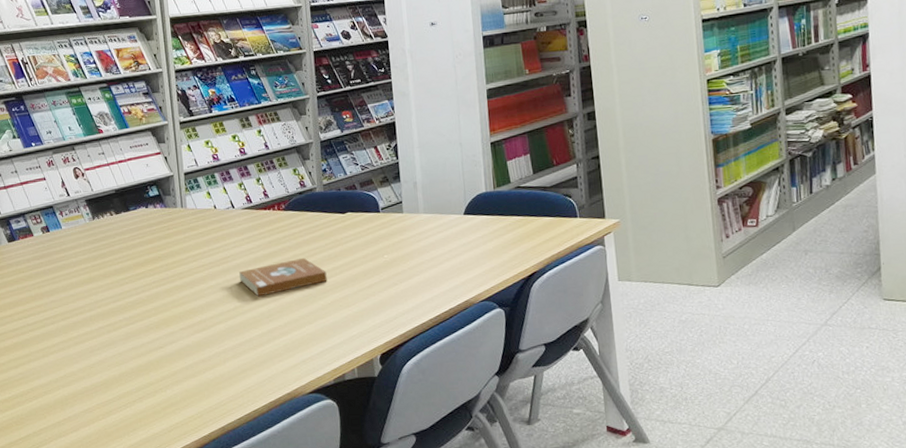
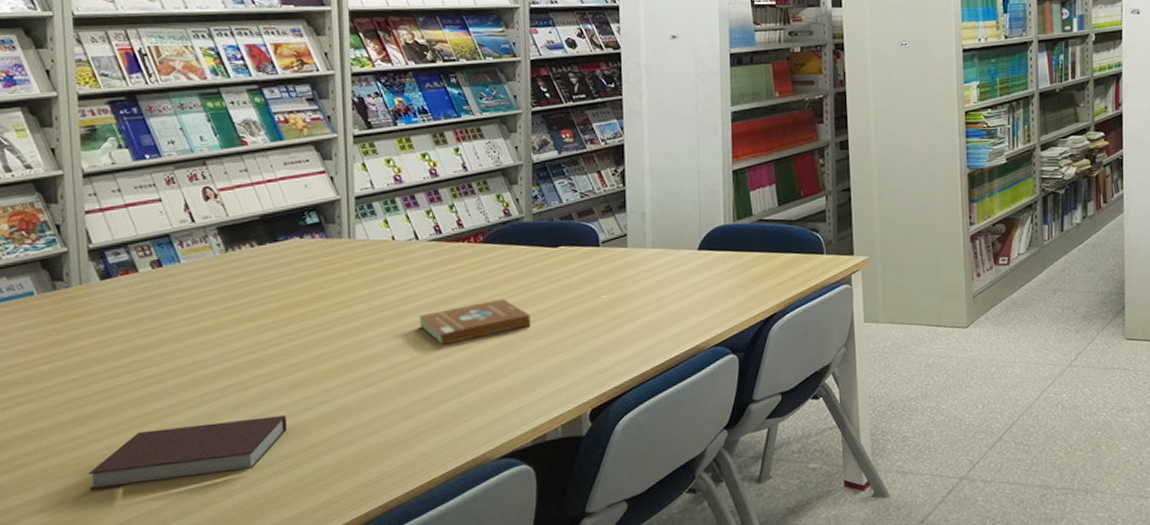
notebook: none [10,352,146,406] -> present [88,415,287,490]

